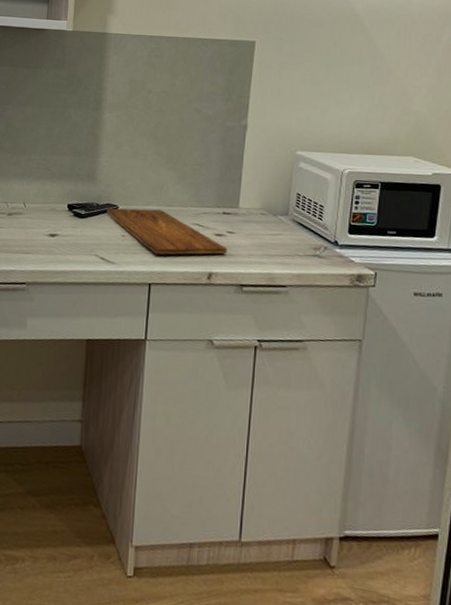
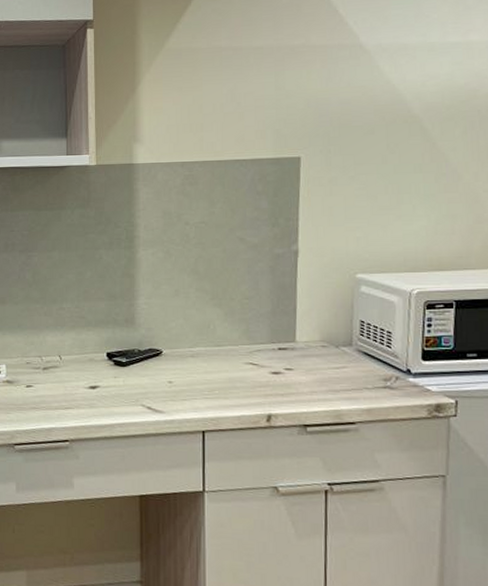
cutting board: present [107,208,227,255] -> none [150,351,286,399]

